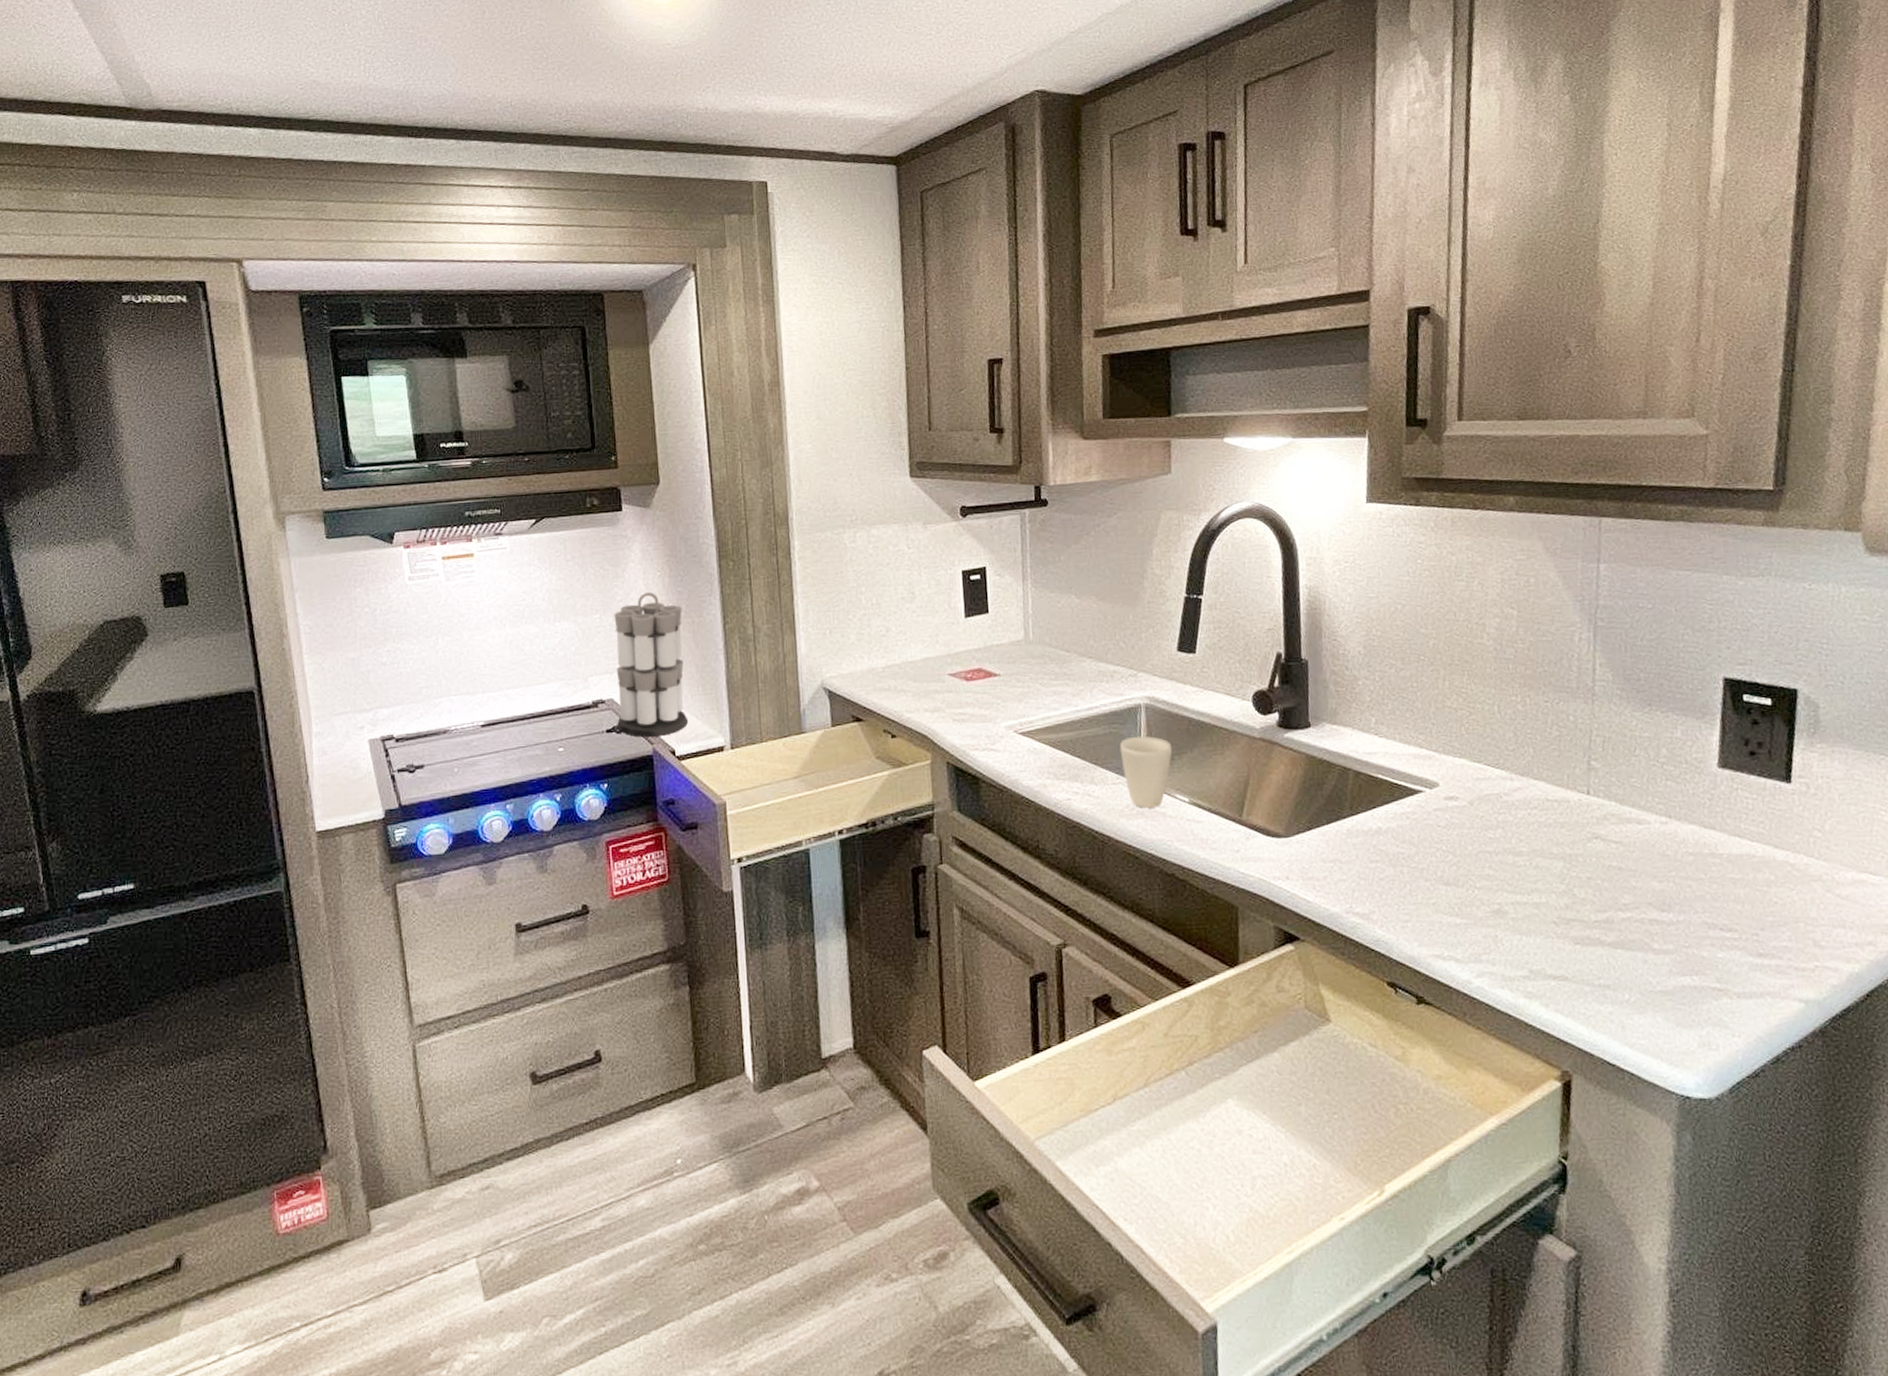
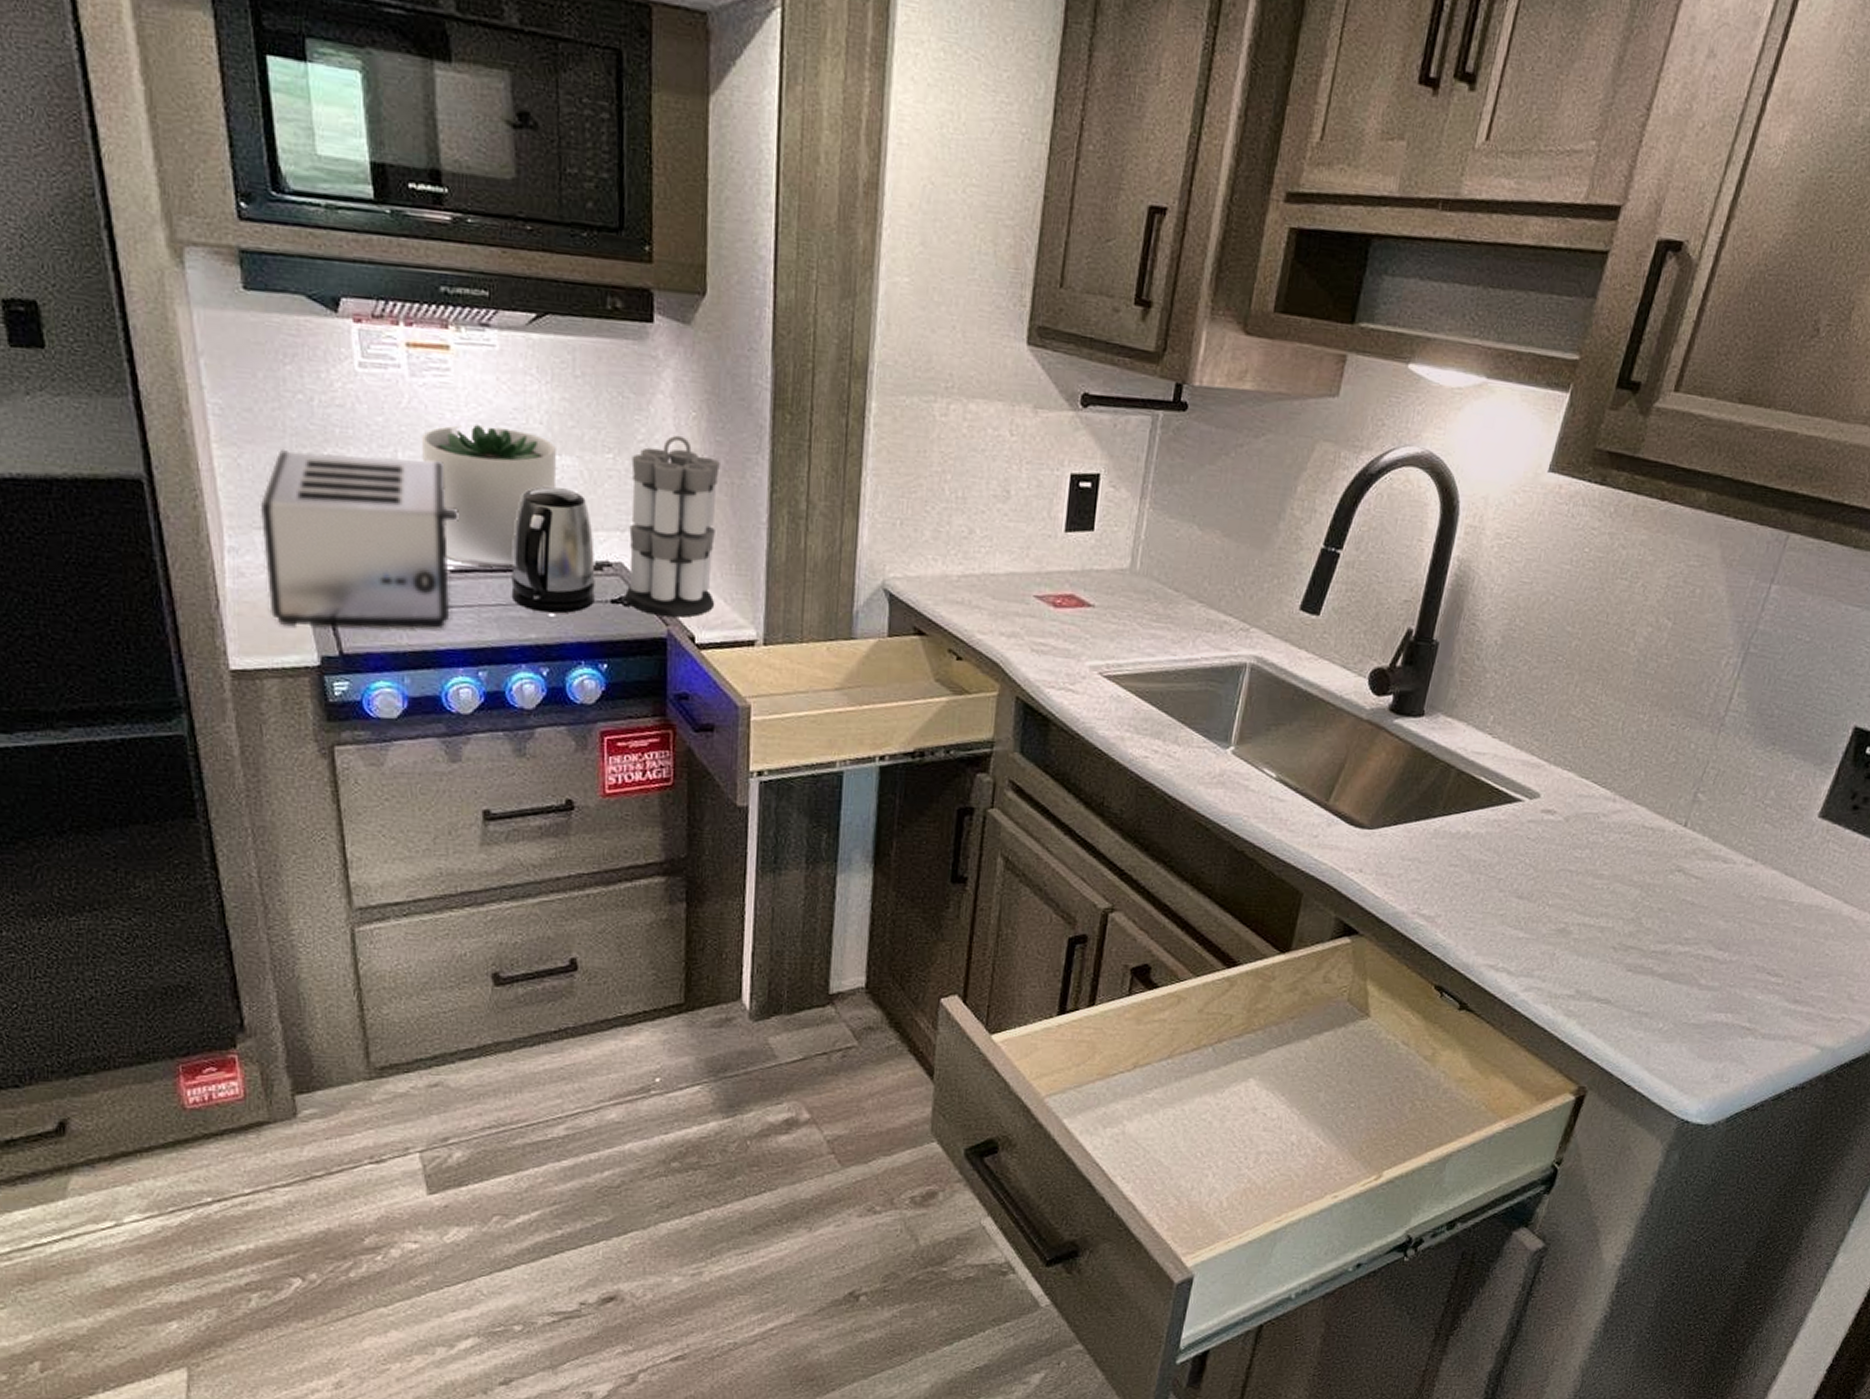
toaster: none [339,641,486,789] -> present [261,448,459,629]
planter: none [455,608,558,719] -> present [421,424,557,568]
kettle: none [527,647,593,749] -> present [511,486,595,614]
cup: present [1119,735,1173,808] -> none [1211,698,1271,779]

